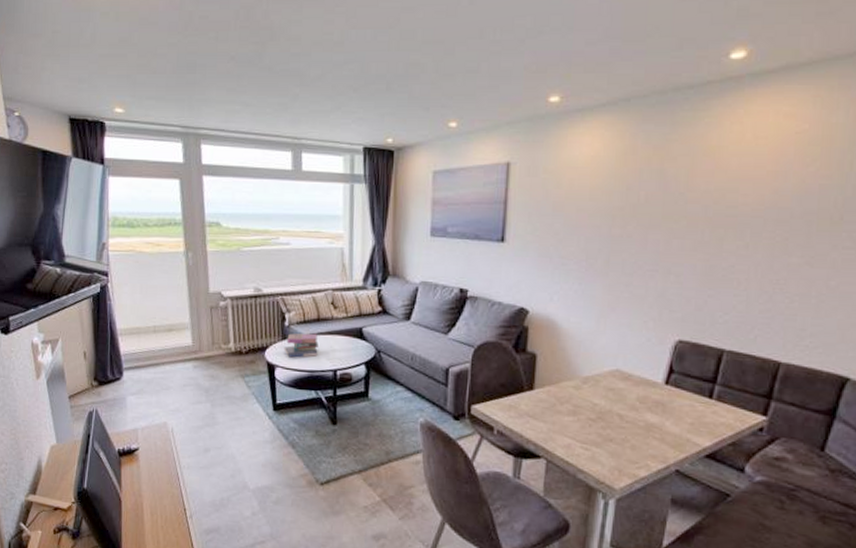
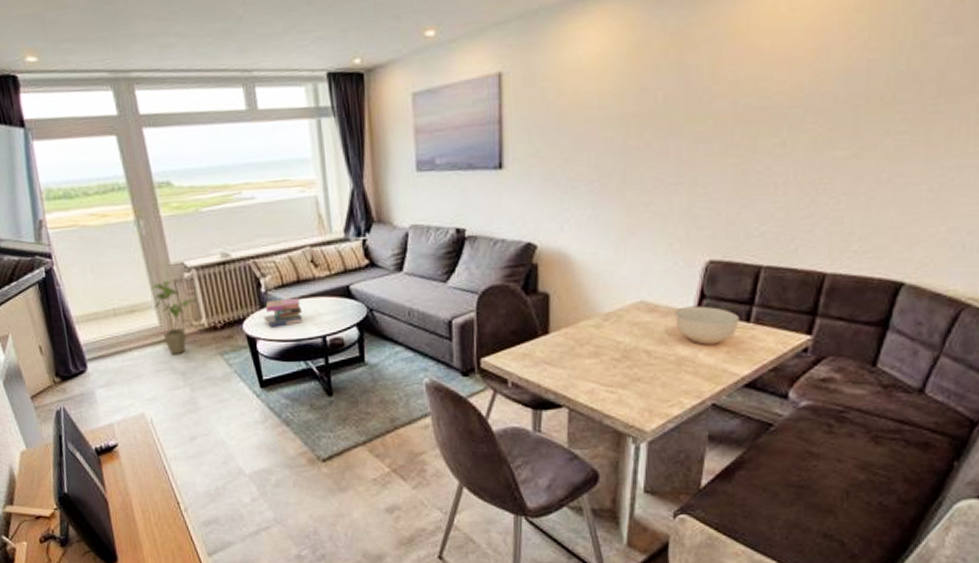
house plant: none [189,306,226,372] -> present [150,280,195,354]
bowl: none [646,378,704,416] -> present [675,306,740,345]

